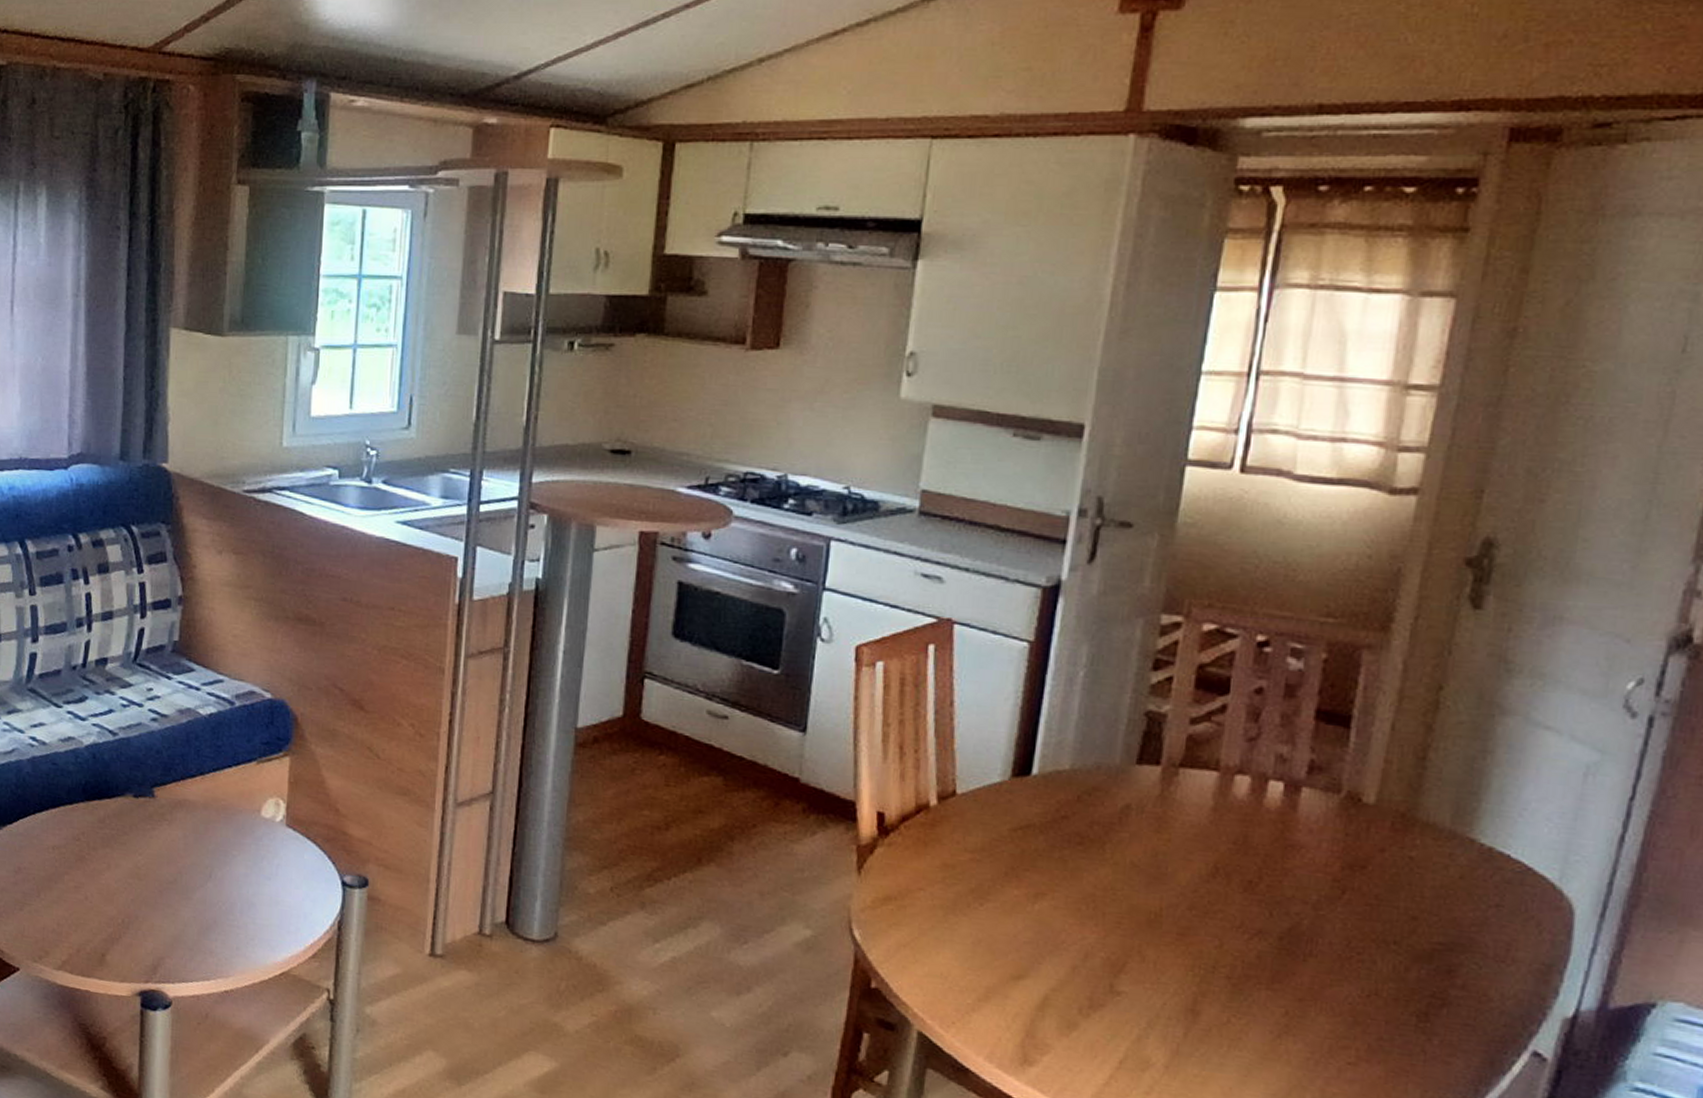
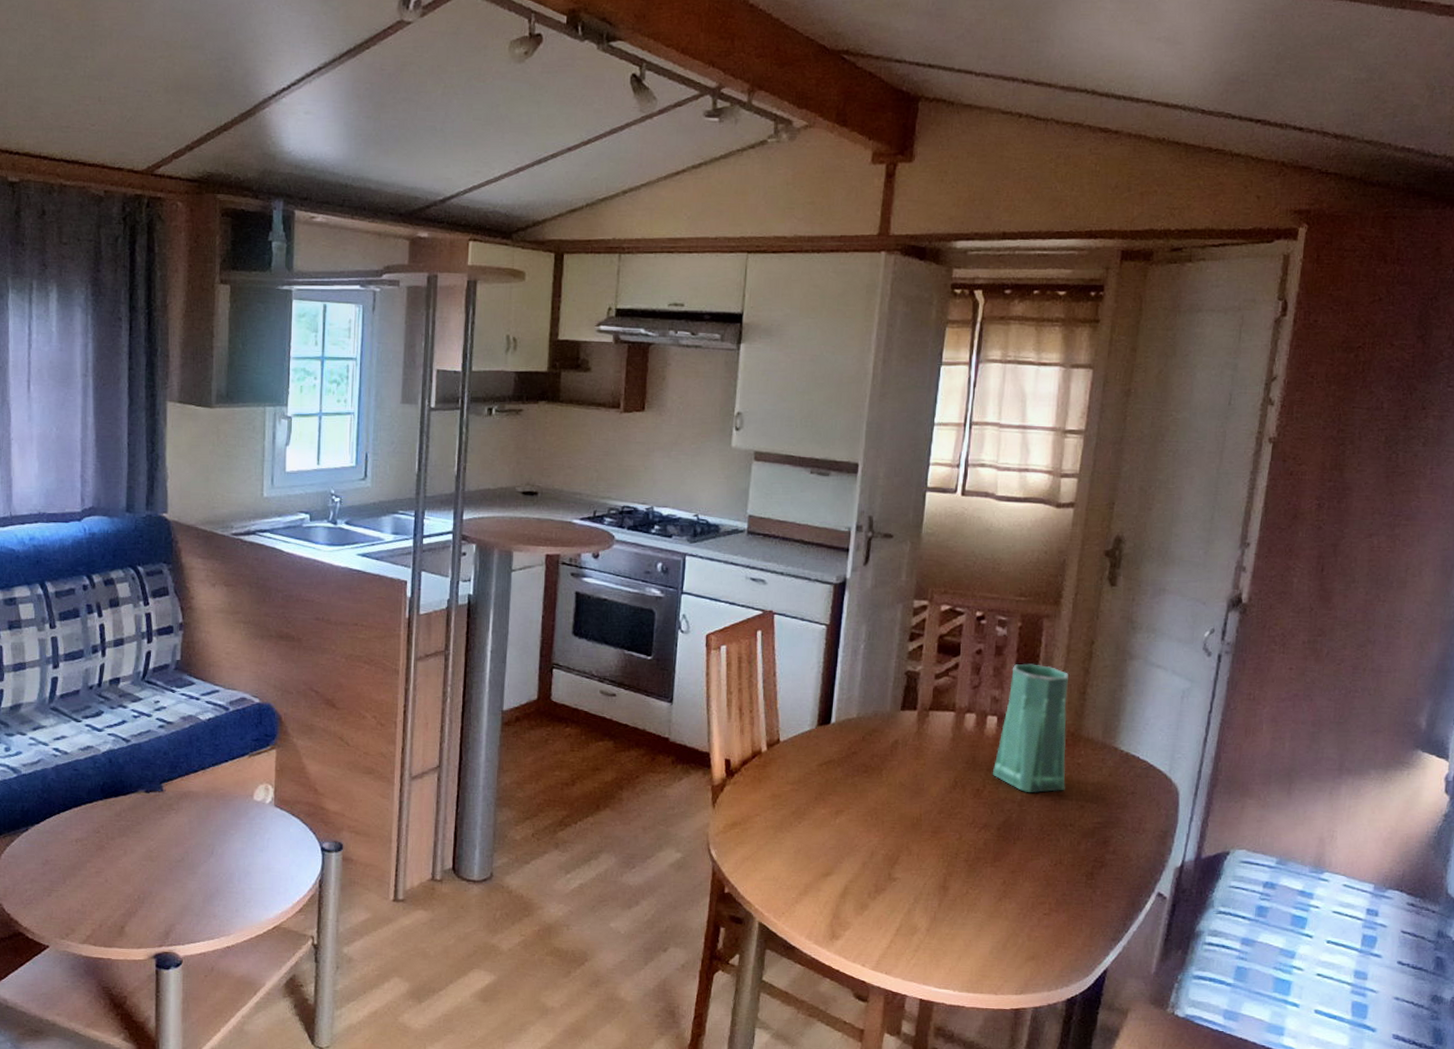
vase: none [1274,711,1400,894] -> present [993,663,1069,793]

